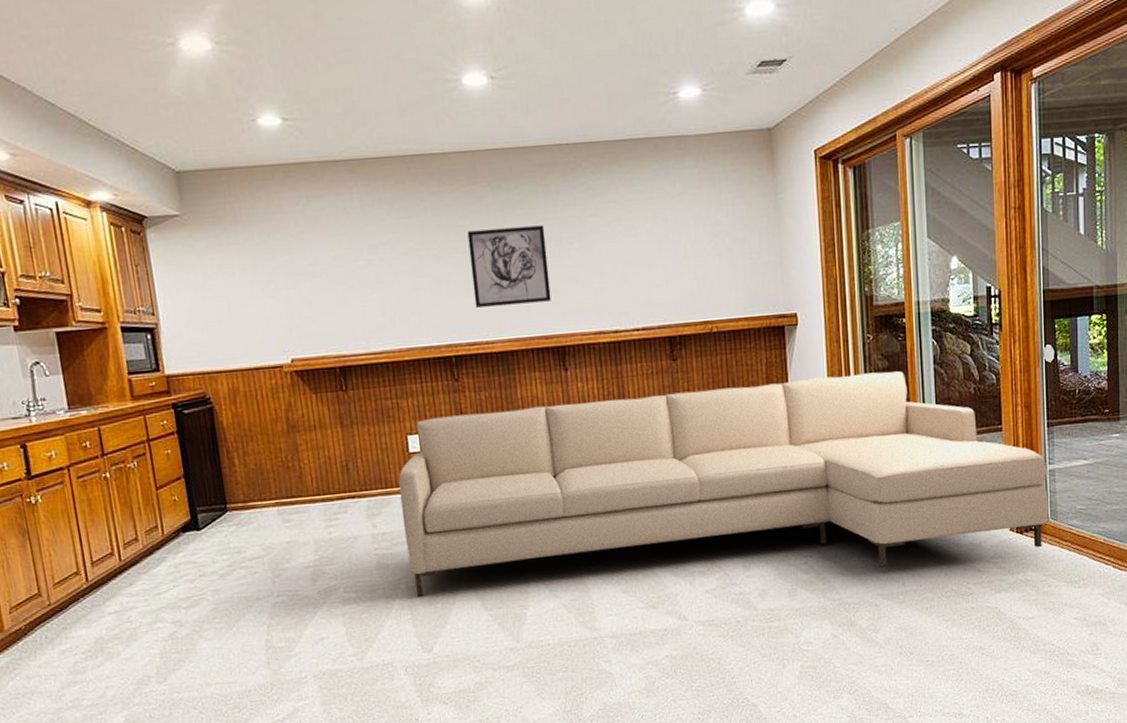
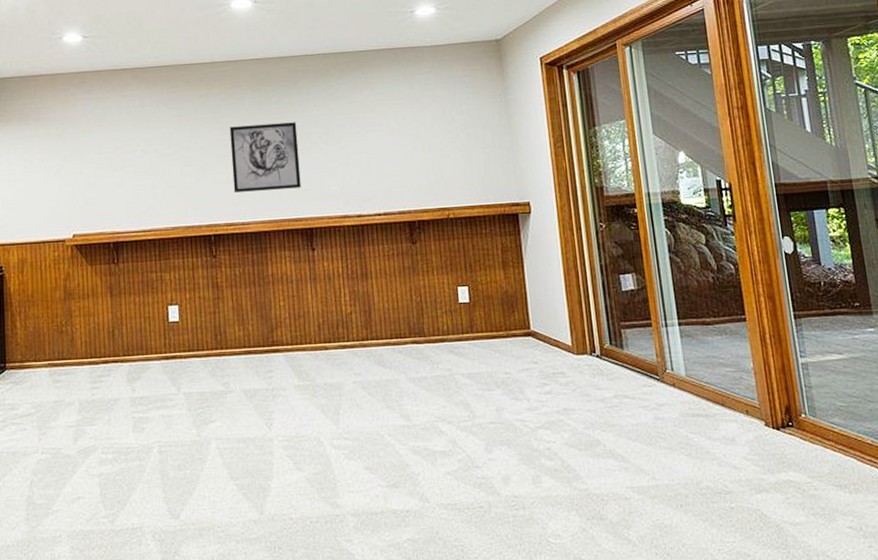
sofa: present [398,371,1050,597] -> none [158,259,806,462]

